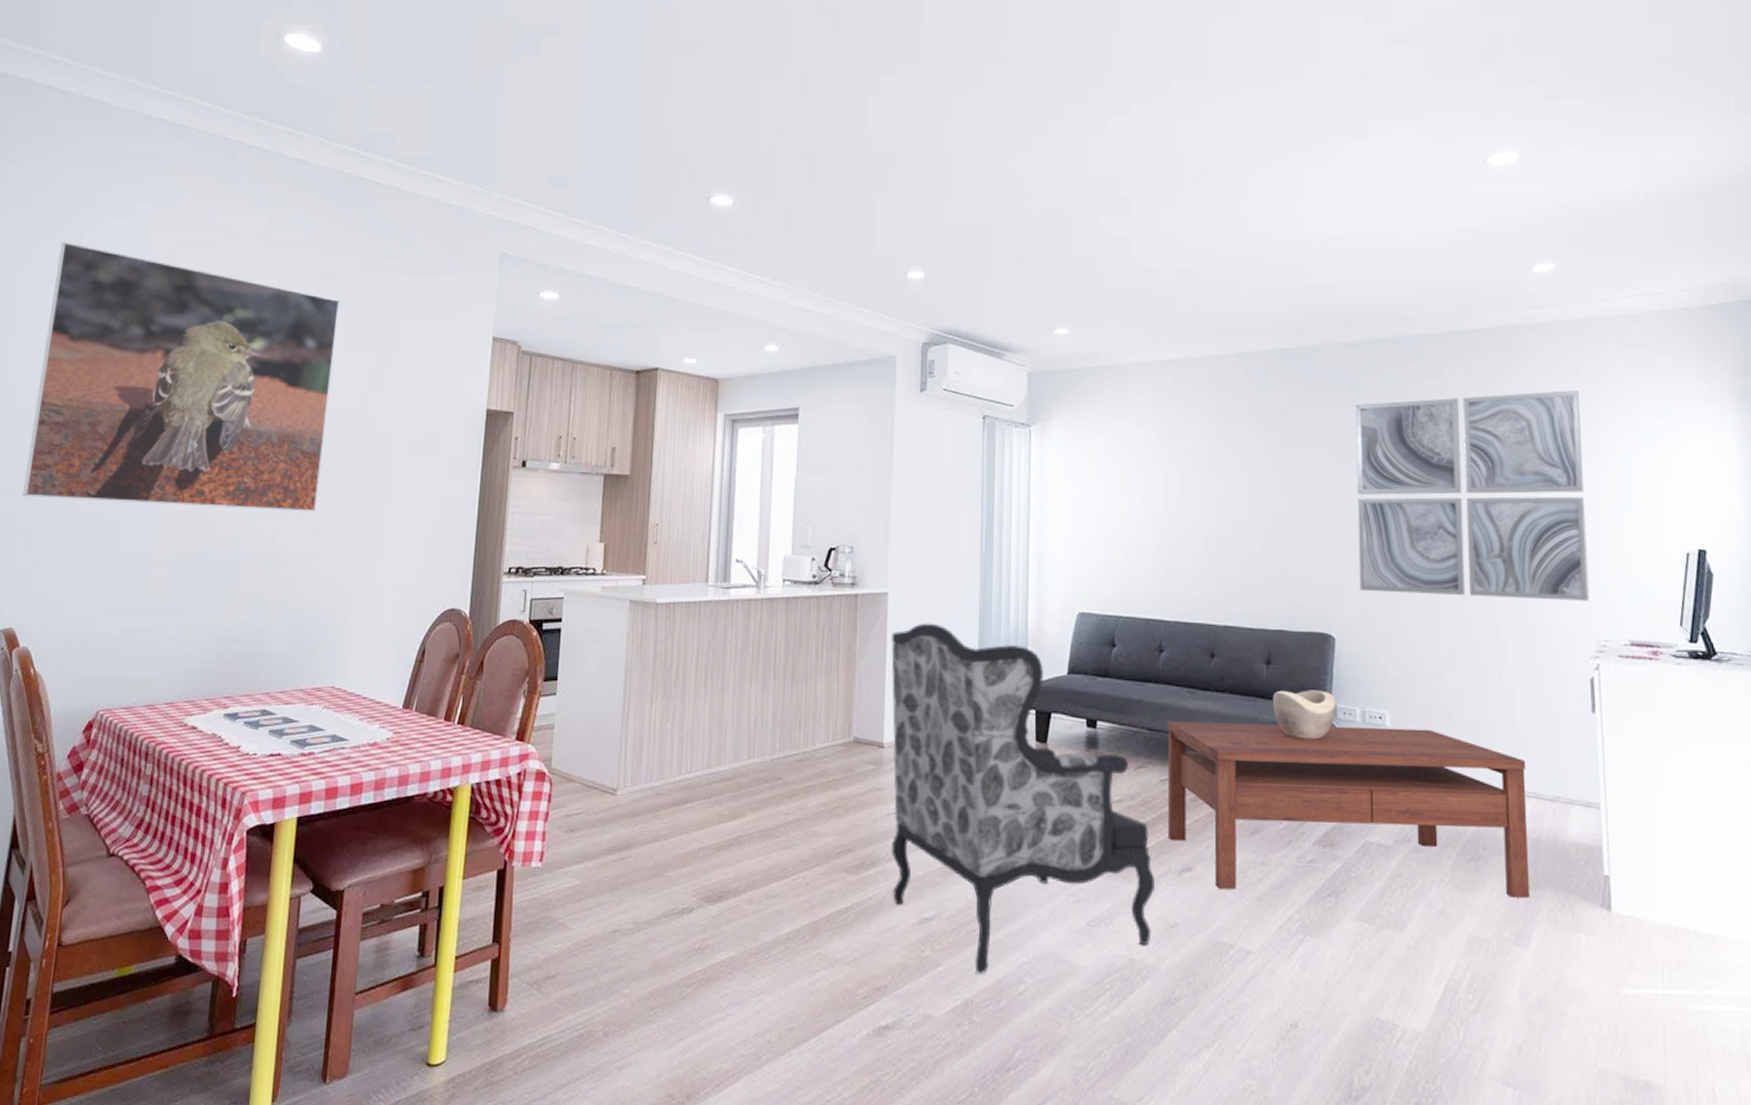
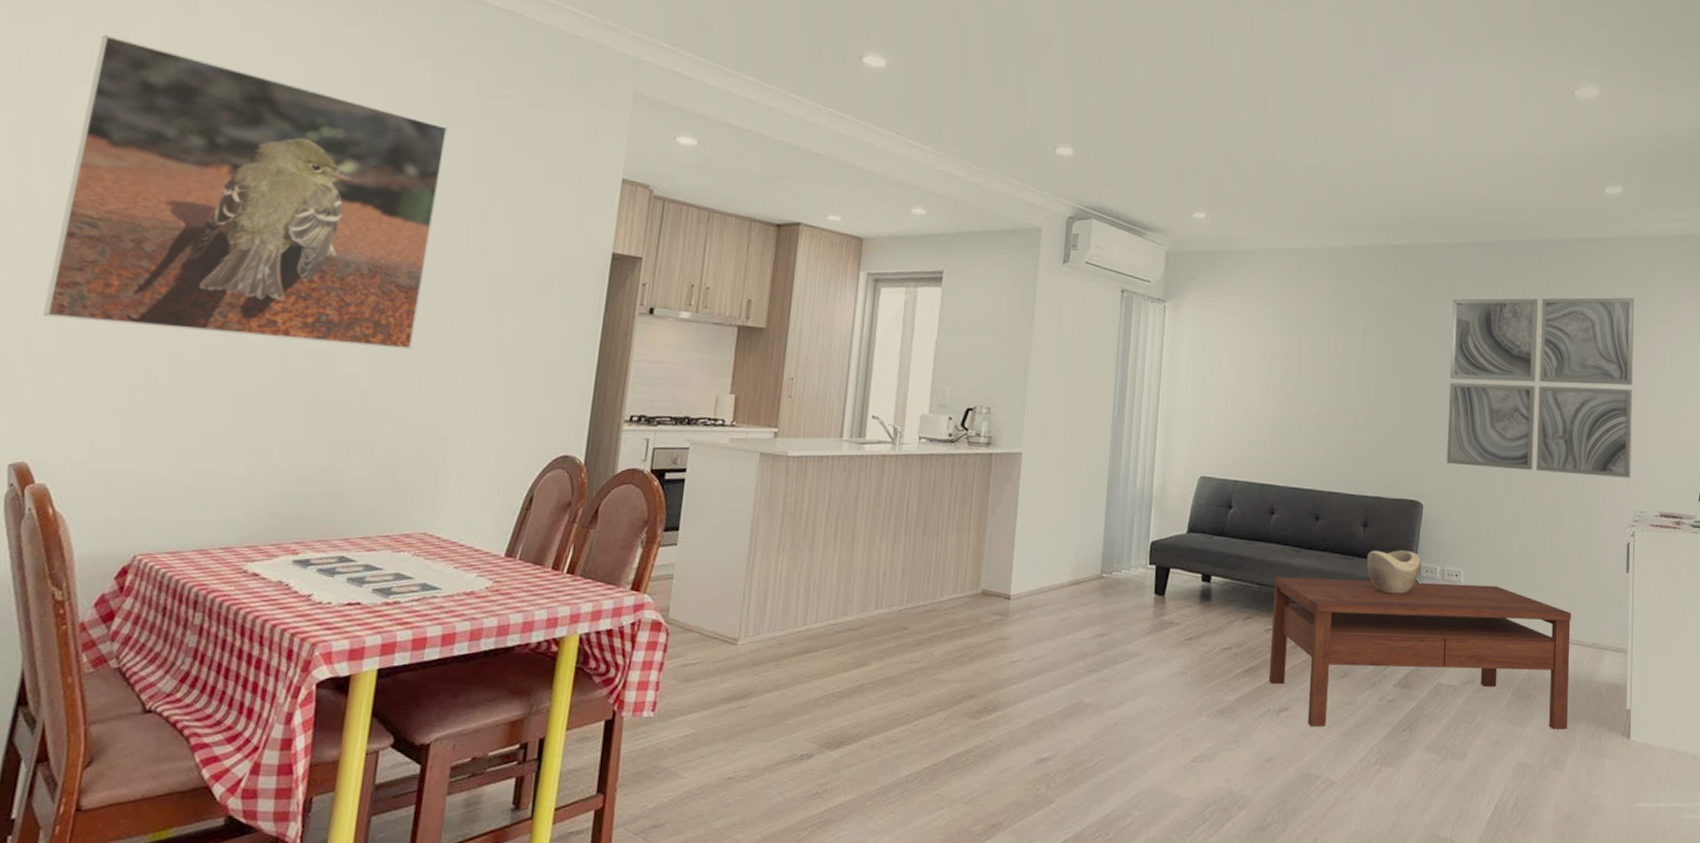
armchair: present [890,623,1154,974] -> none [1012,482,1255,808]

